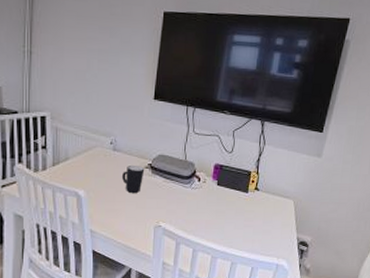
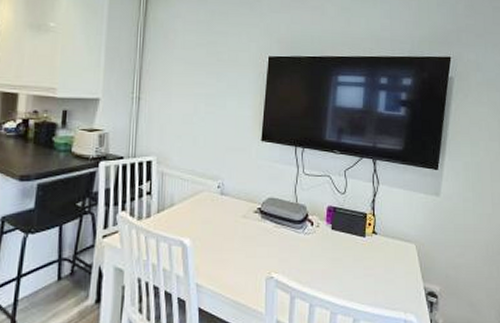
mug: present [122,164,145,194] -> none [230,209,254,241]

